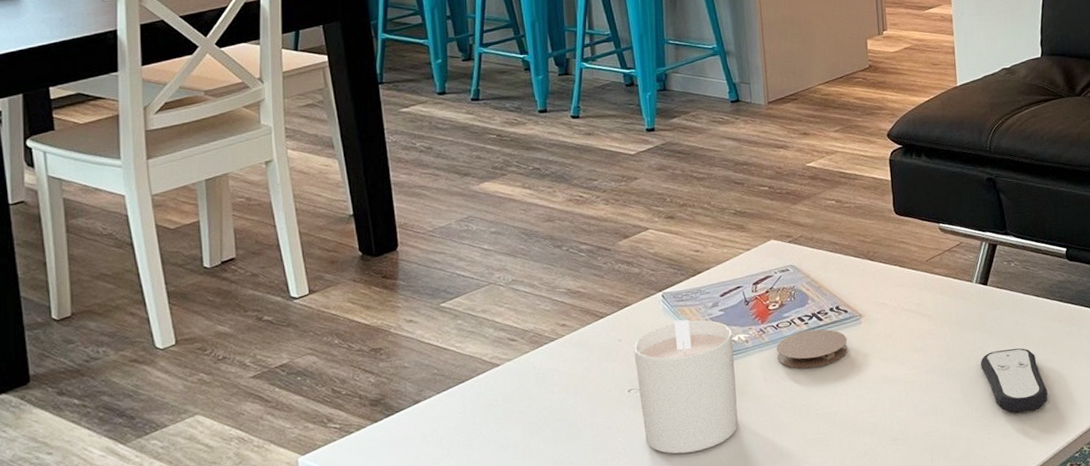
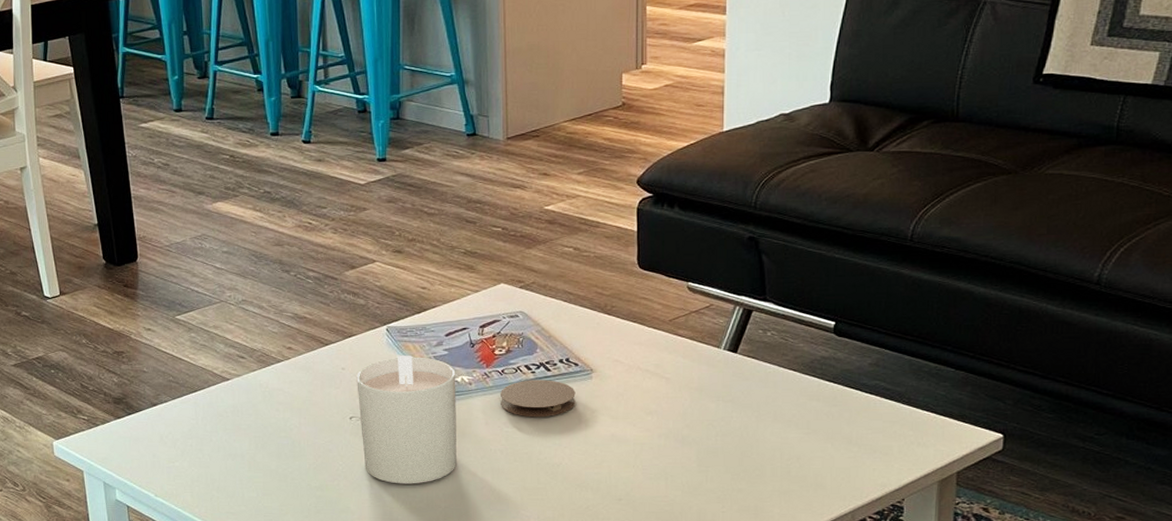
remote control: present [980,348,1048,413] -> none [720,423,795,490]

